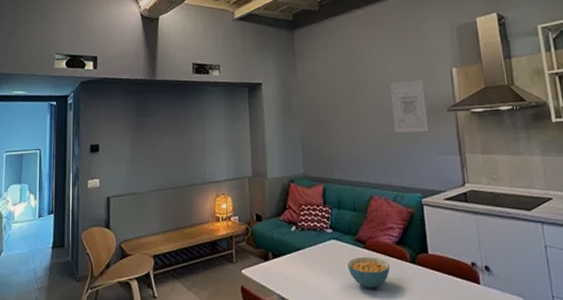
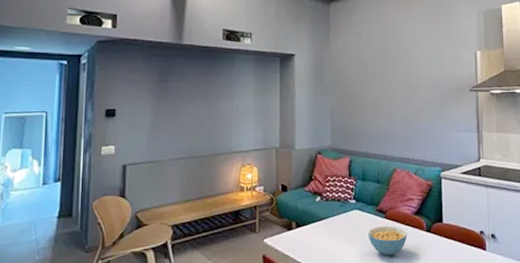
wall art: present [390,79,429,133] -> none [419,59,452,110]

